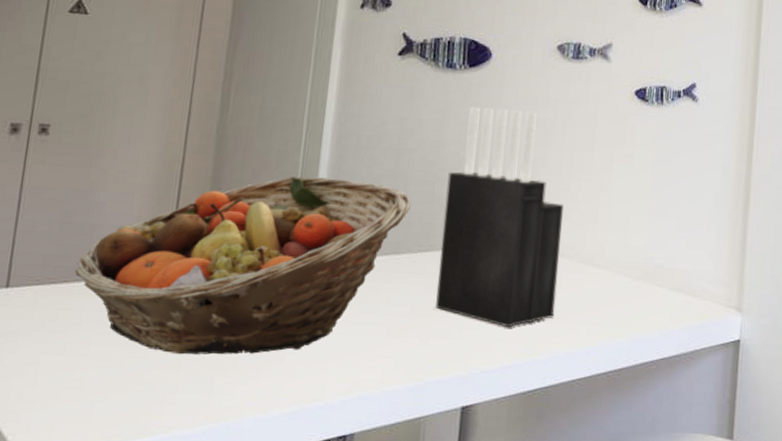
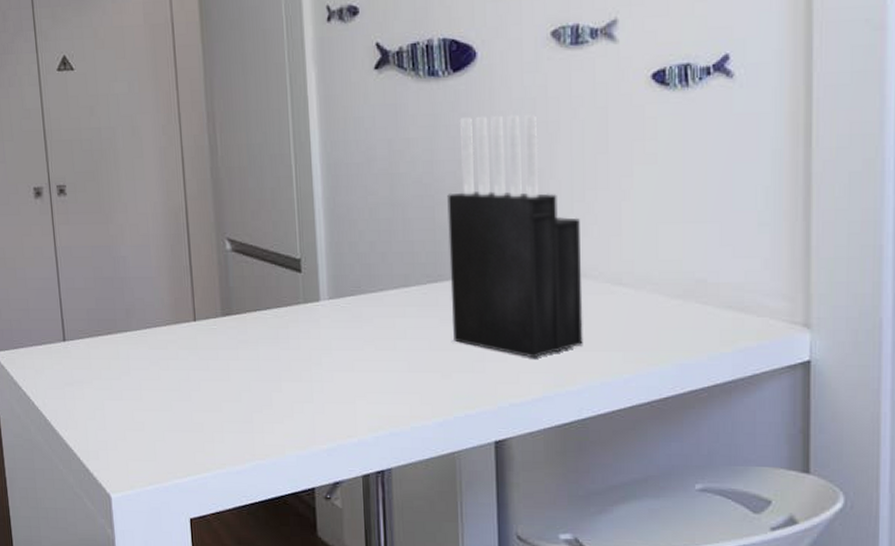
fruit basket: present [75,176,411,355] -> none [115,212,412,397]

